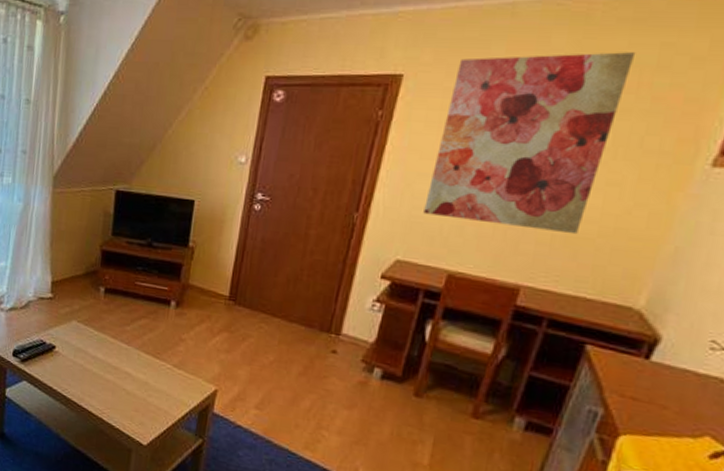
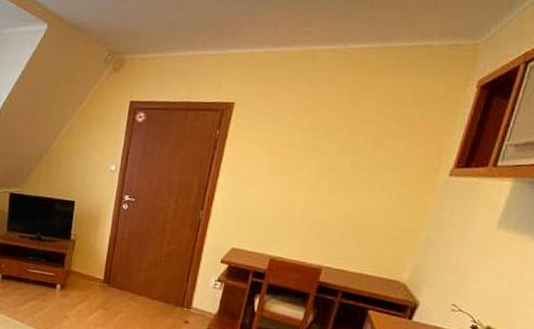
wall art: present [423,52,636,235] -> none [251,90,398,227]

